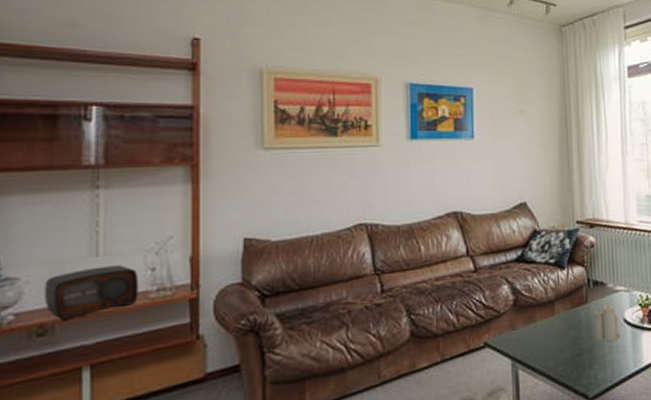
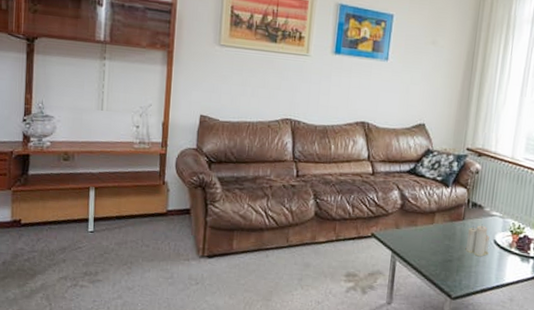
radio: present [44,265,139,320] -> none [68,118,128,152]

